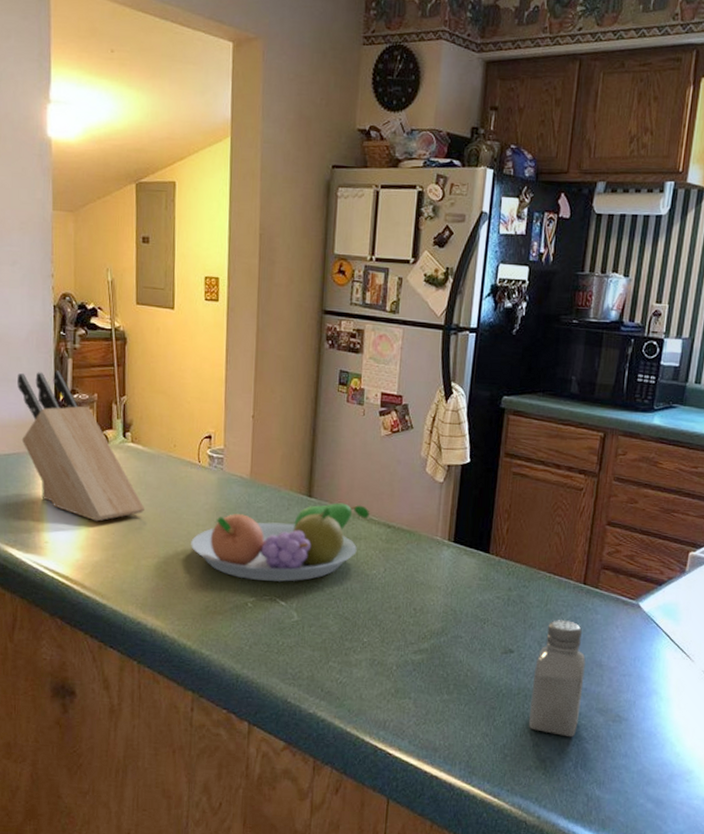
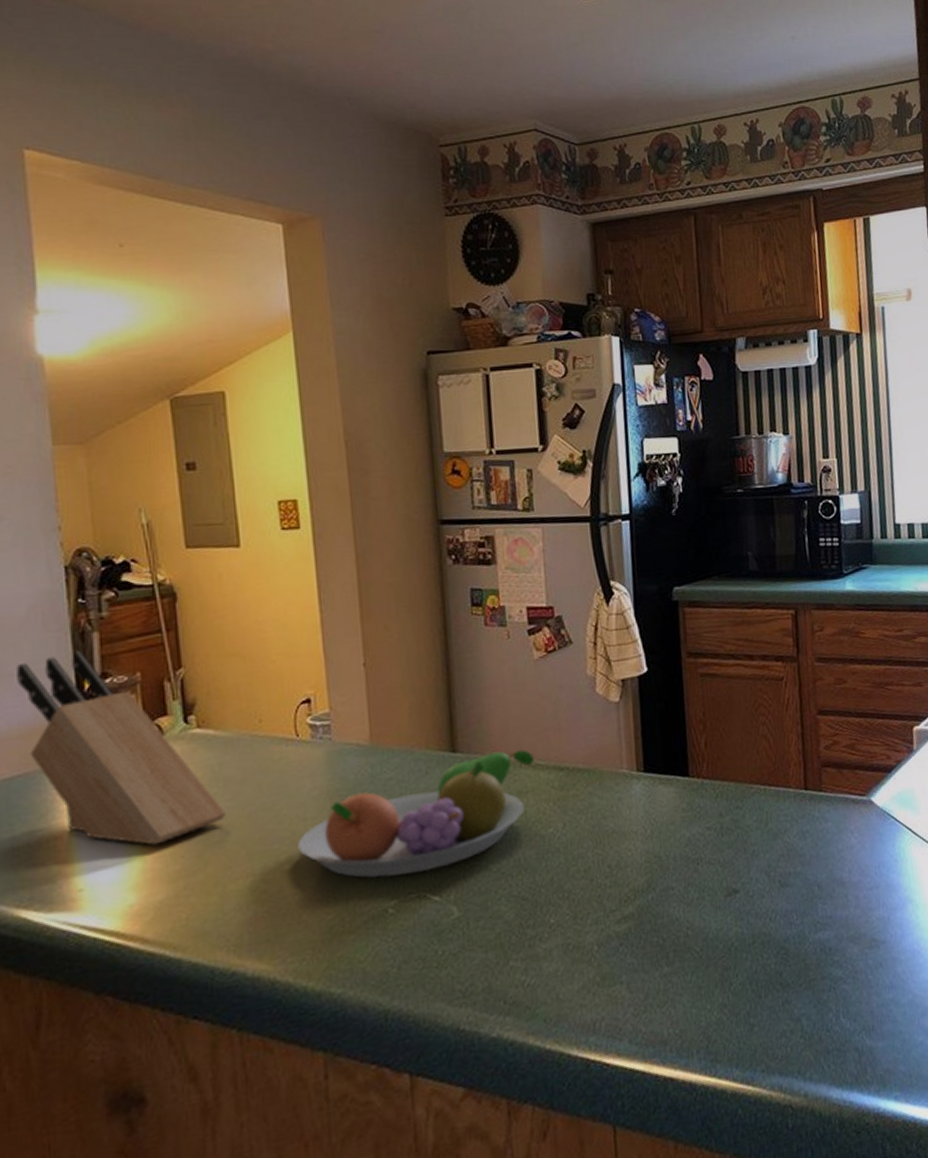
saltshaker: present [529,620,586,738] -> none [767,837,830,984]

